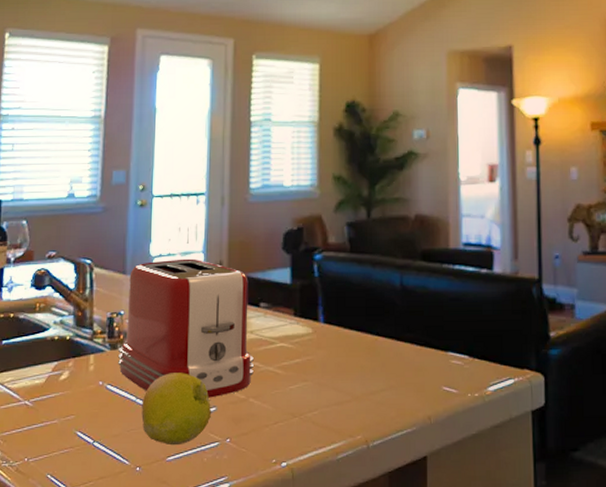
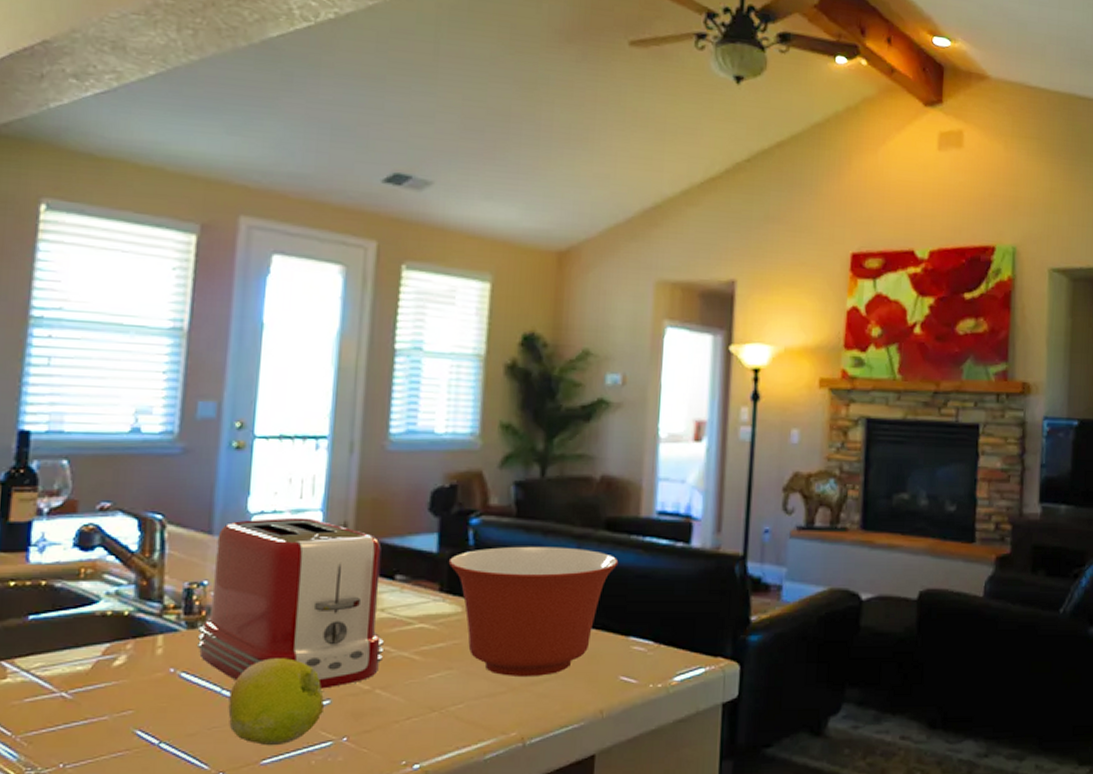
mixing bowl: none [299,276,435,388] -> present [448,546,619,678]

